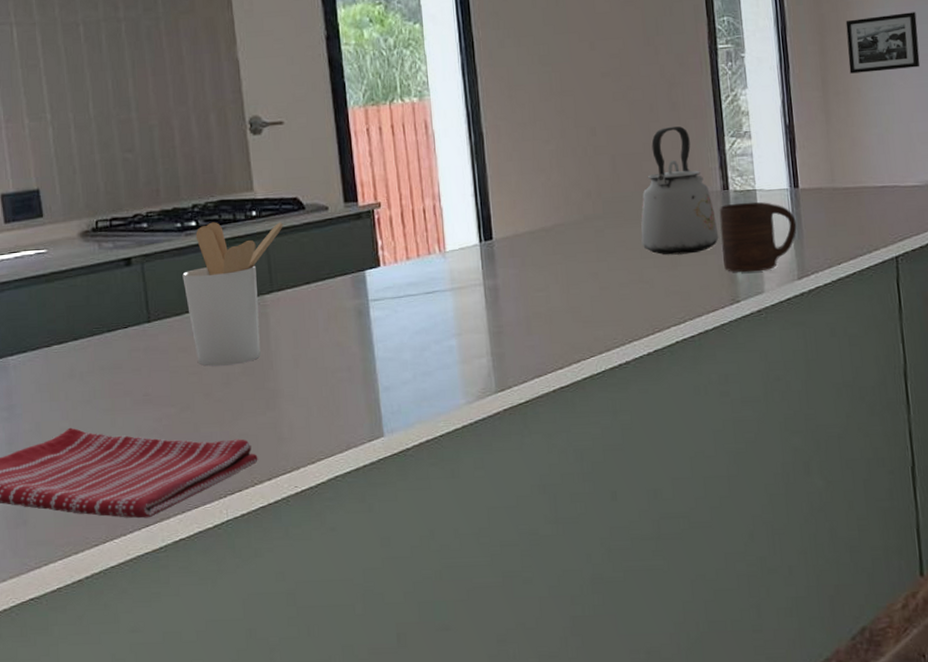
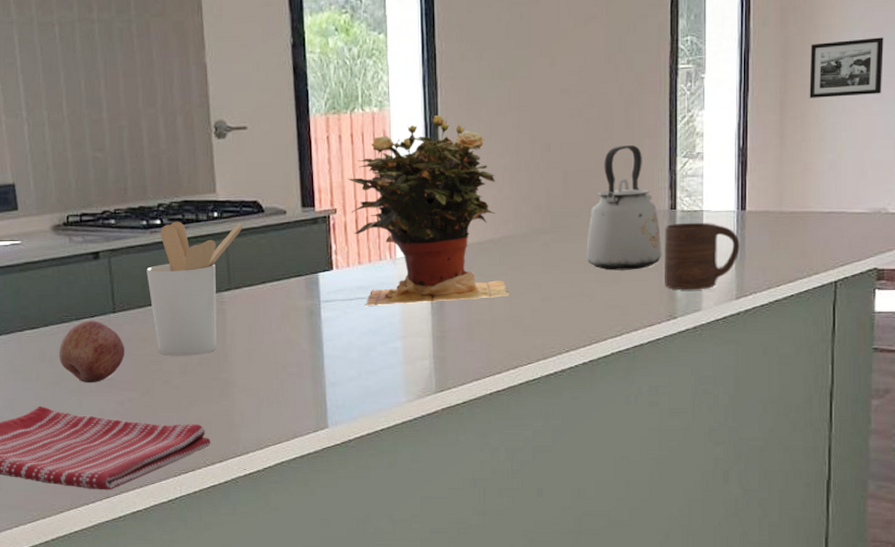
fruit: none [90,330,162,400] -> present [59,320,125,383]
flower arrangement: none [390,103,567,303] -> present [347,115,510,306]

